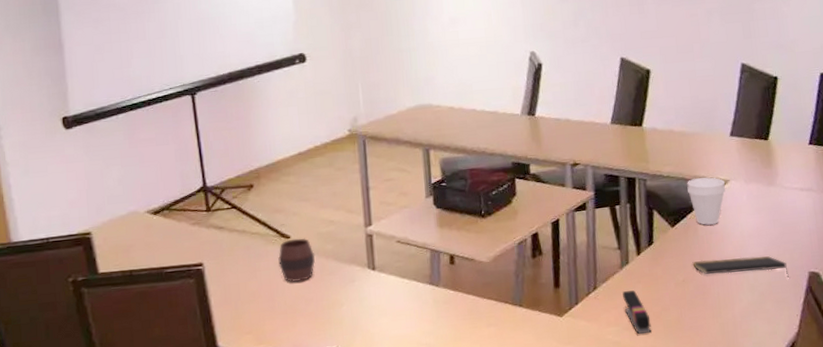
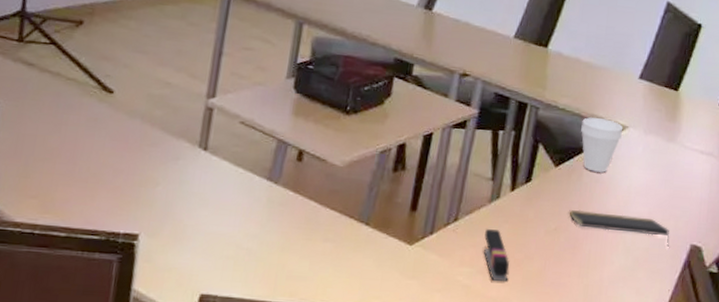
cup: present [278,238,315,282] -> none [91,94,139,148]

